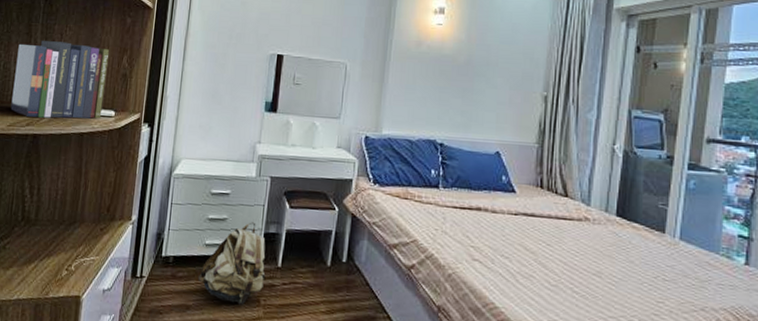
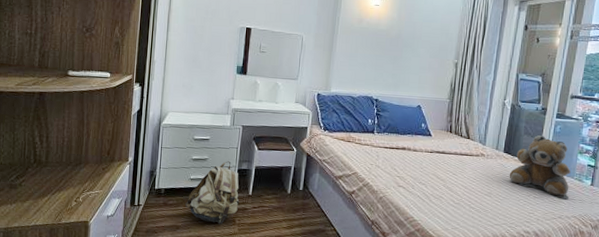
books: present [10,41,109,119] -> none [17,13,102,80]
teddy bear: none [625,192,714,285] -> present [509,134,571,200]

